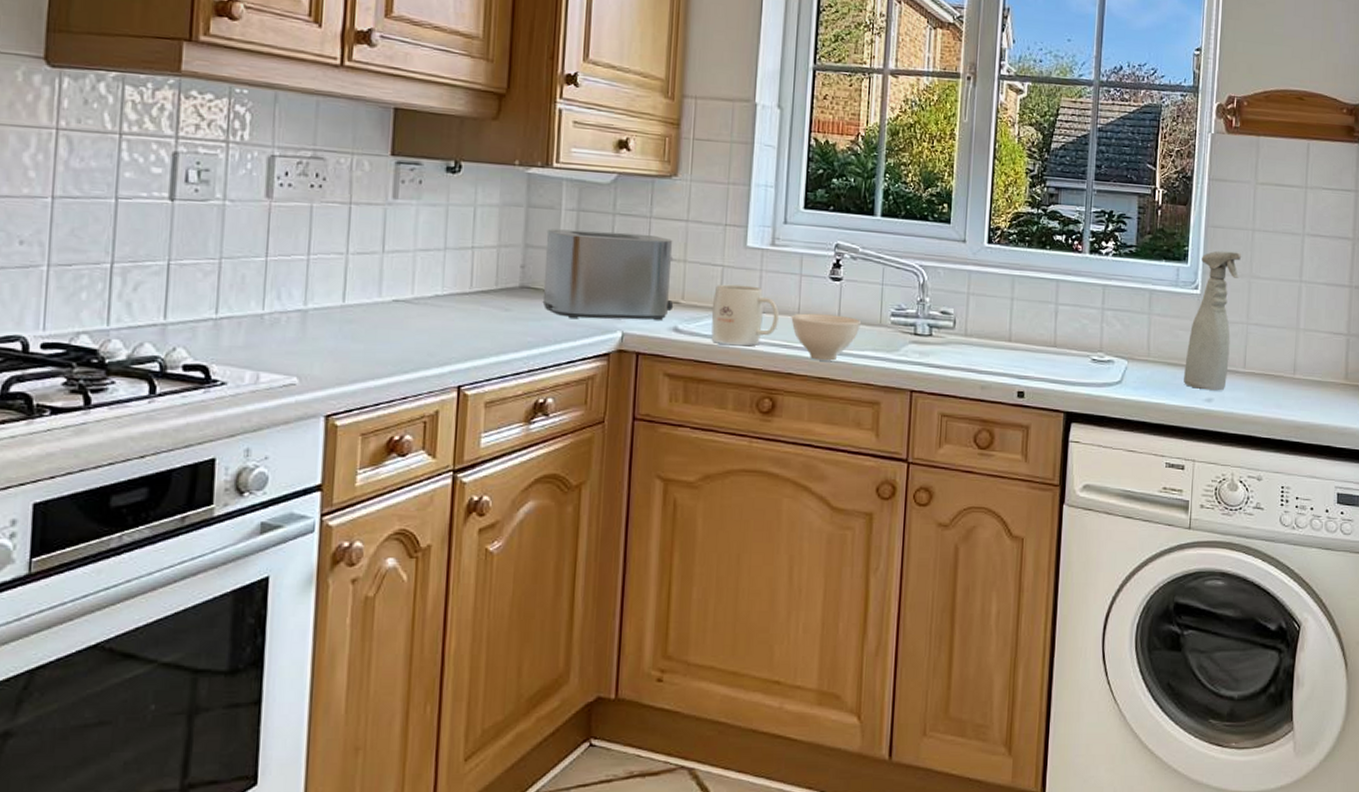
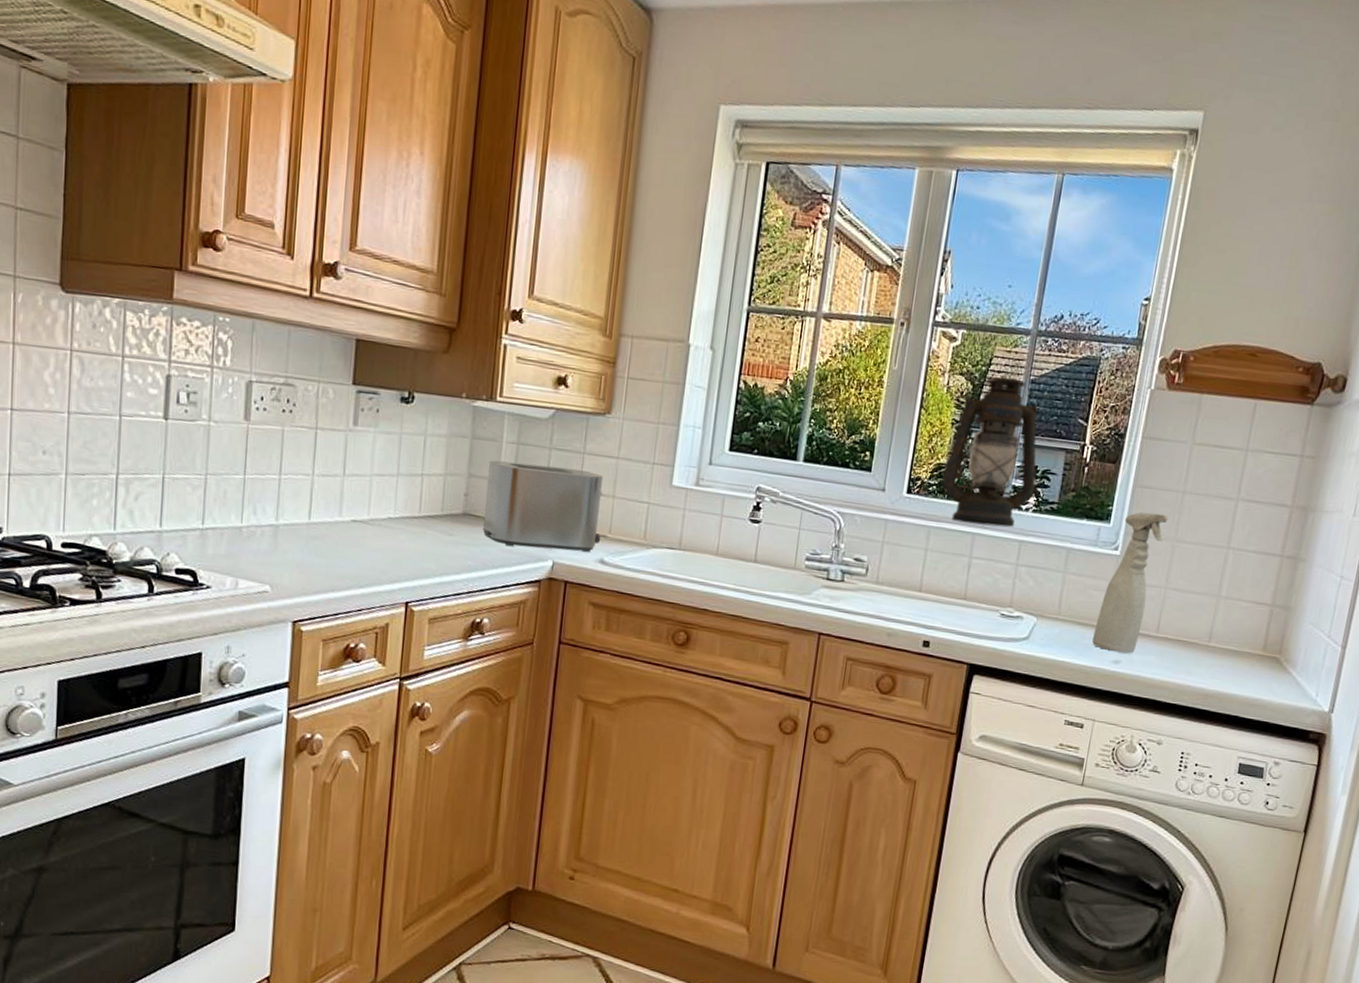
mug: present [711,284,780,347] -> none [634,520,699,582]
bowl: present [791,313,862,361] -> none [709,552,777,600]
oil lamp: none [1022,124,1113,273] -> present [942,374,1039,528]

